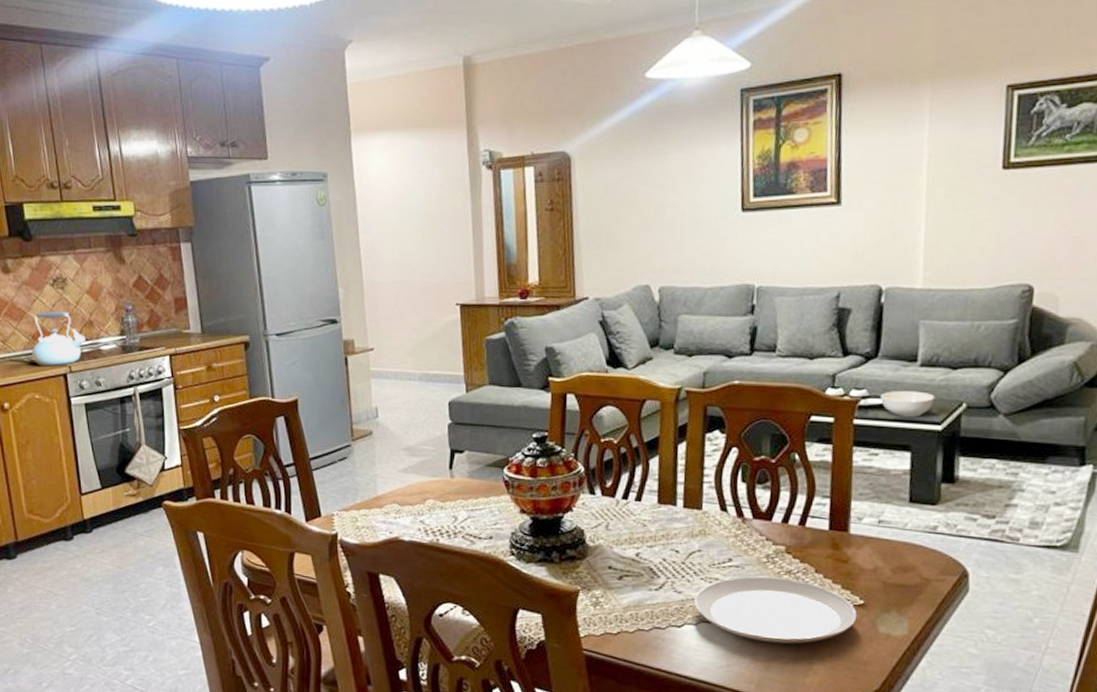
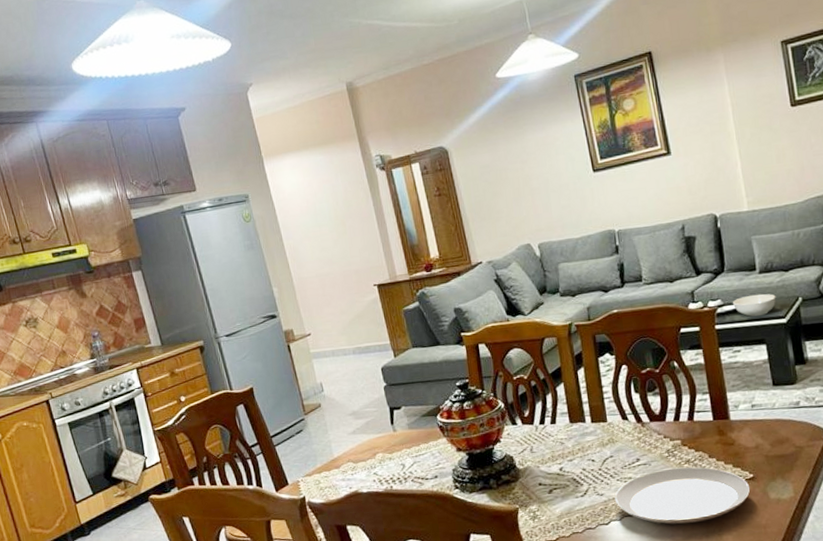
kettle: present [32,311,85,367] -> none [14,346,61,397]

